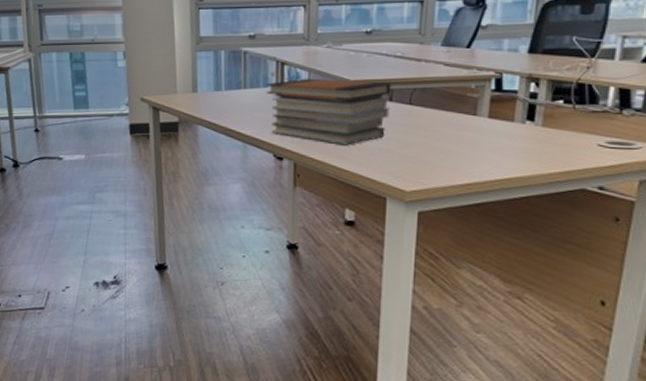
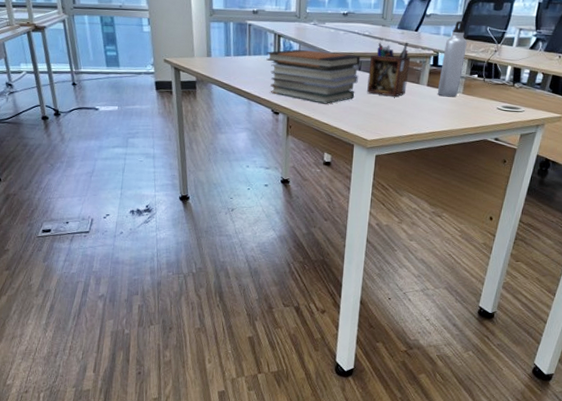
desk organizer: none [402,62,461,134] -> present [367,42,410,97]
water bottle: none [504,31,544,132] -> present [437,21,467,97]

